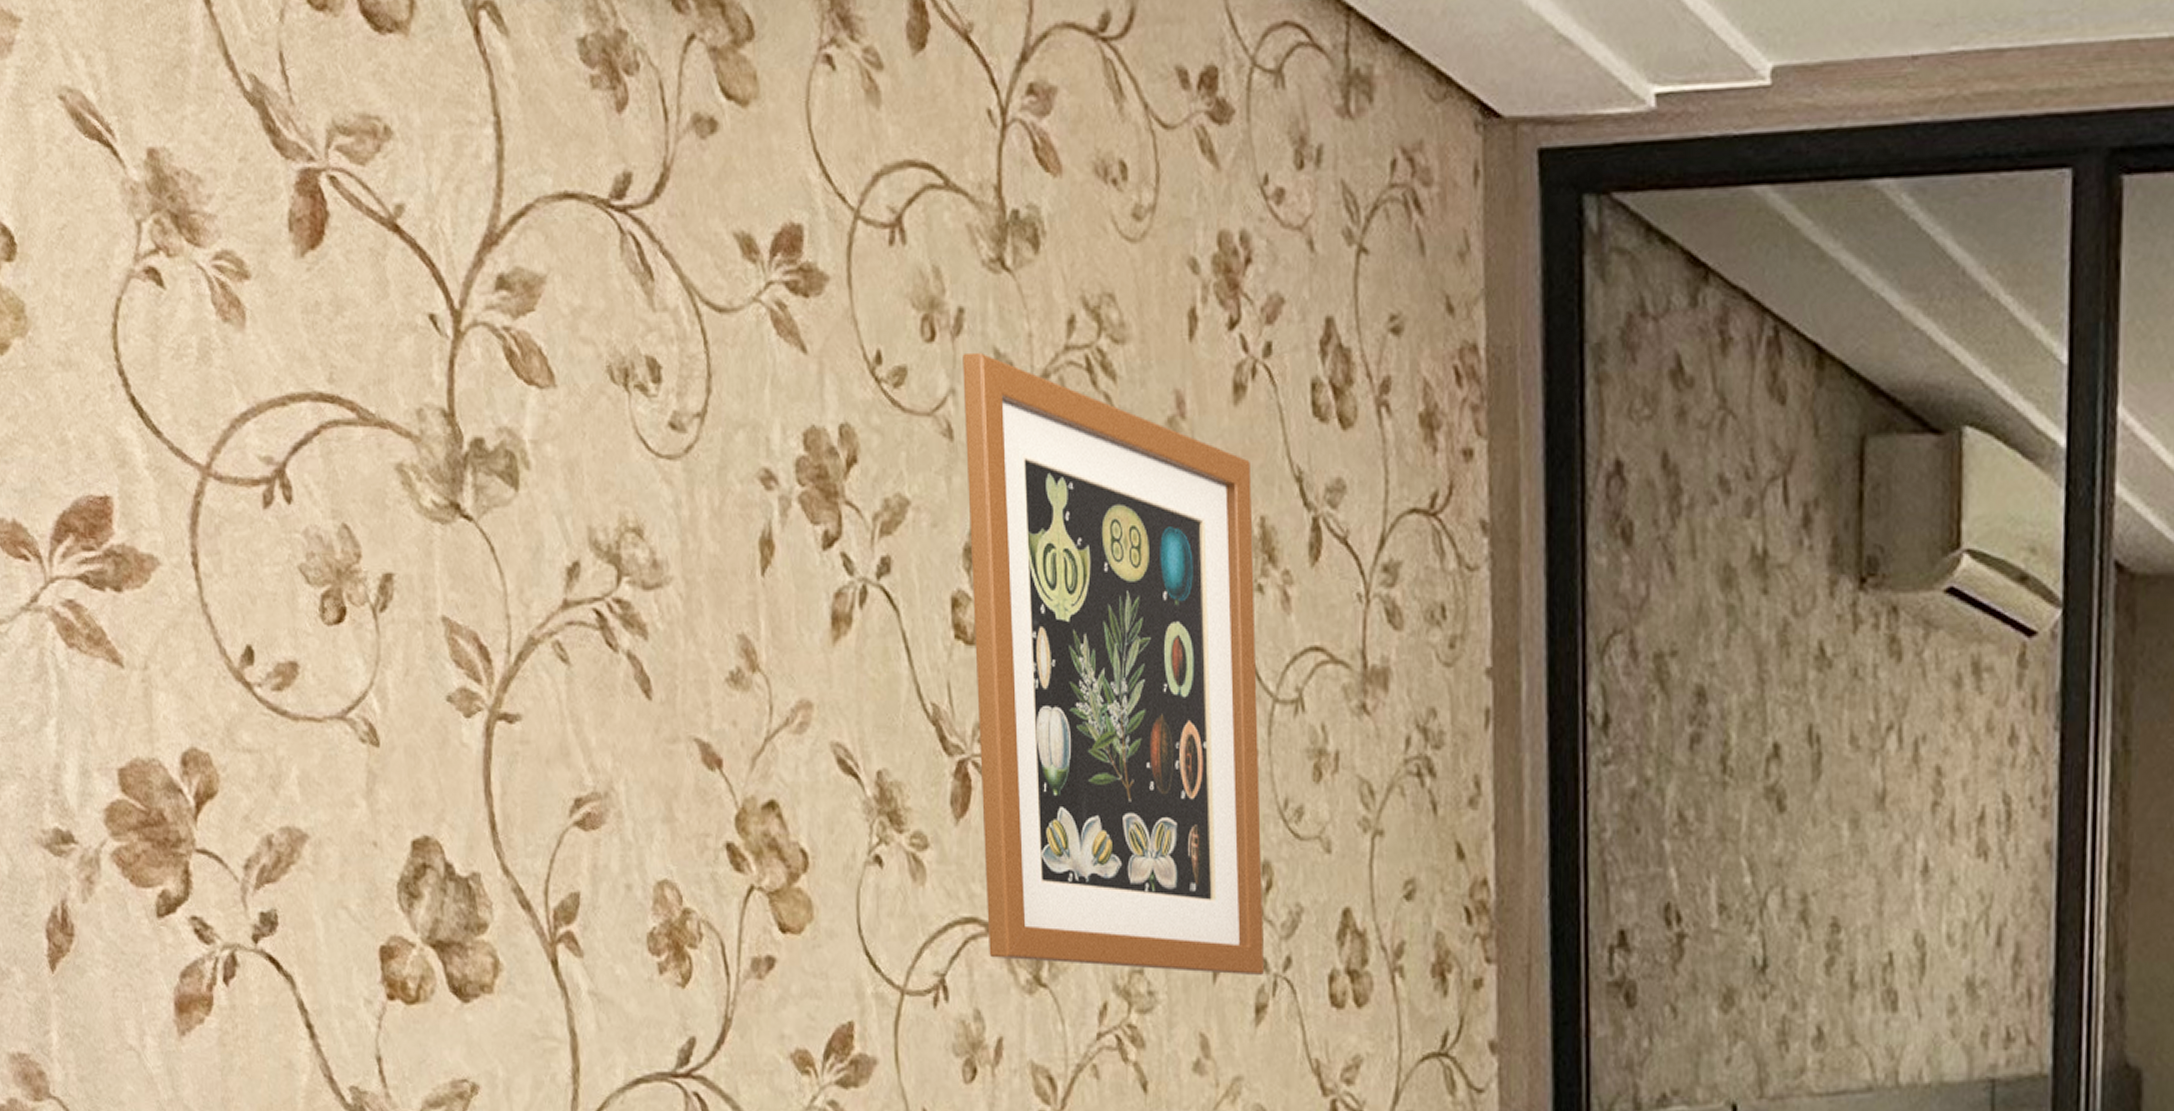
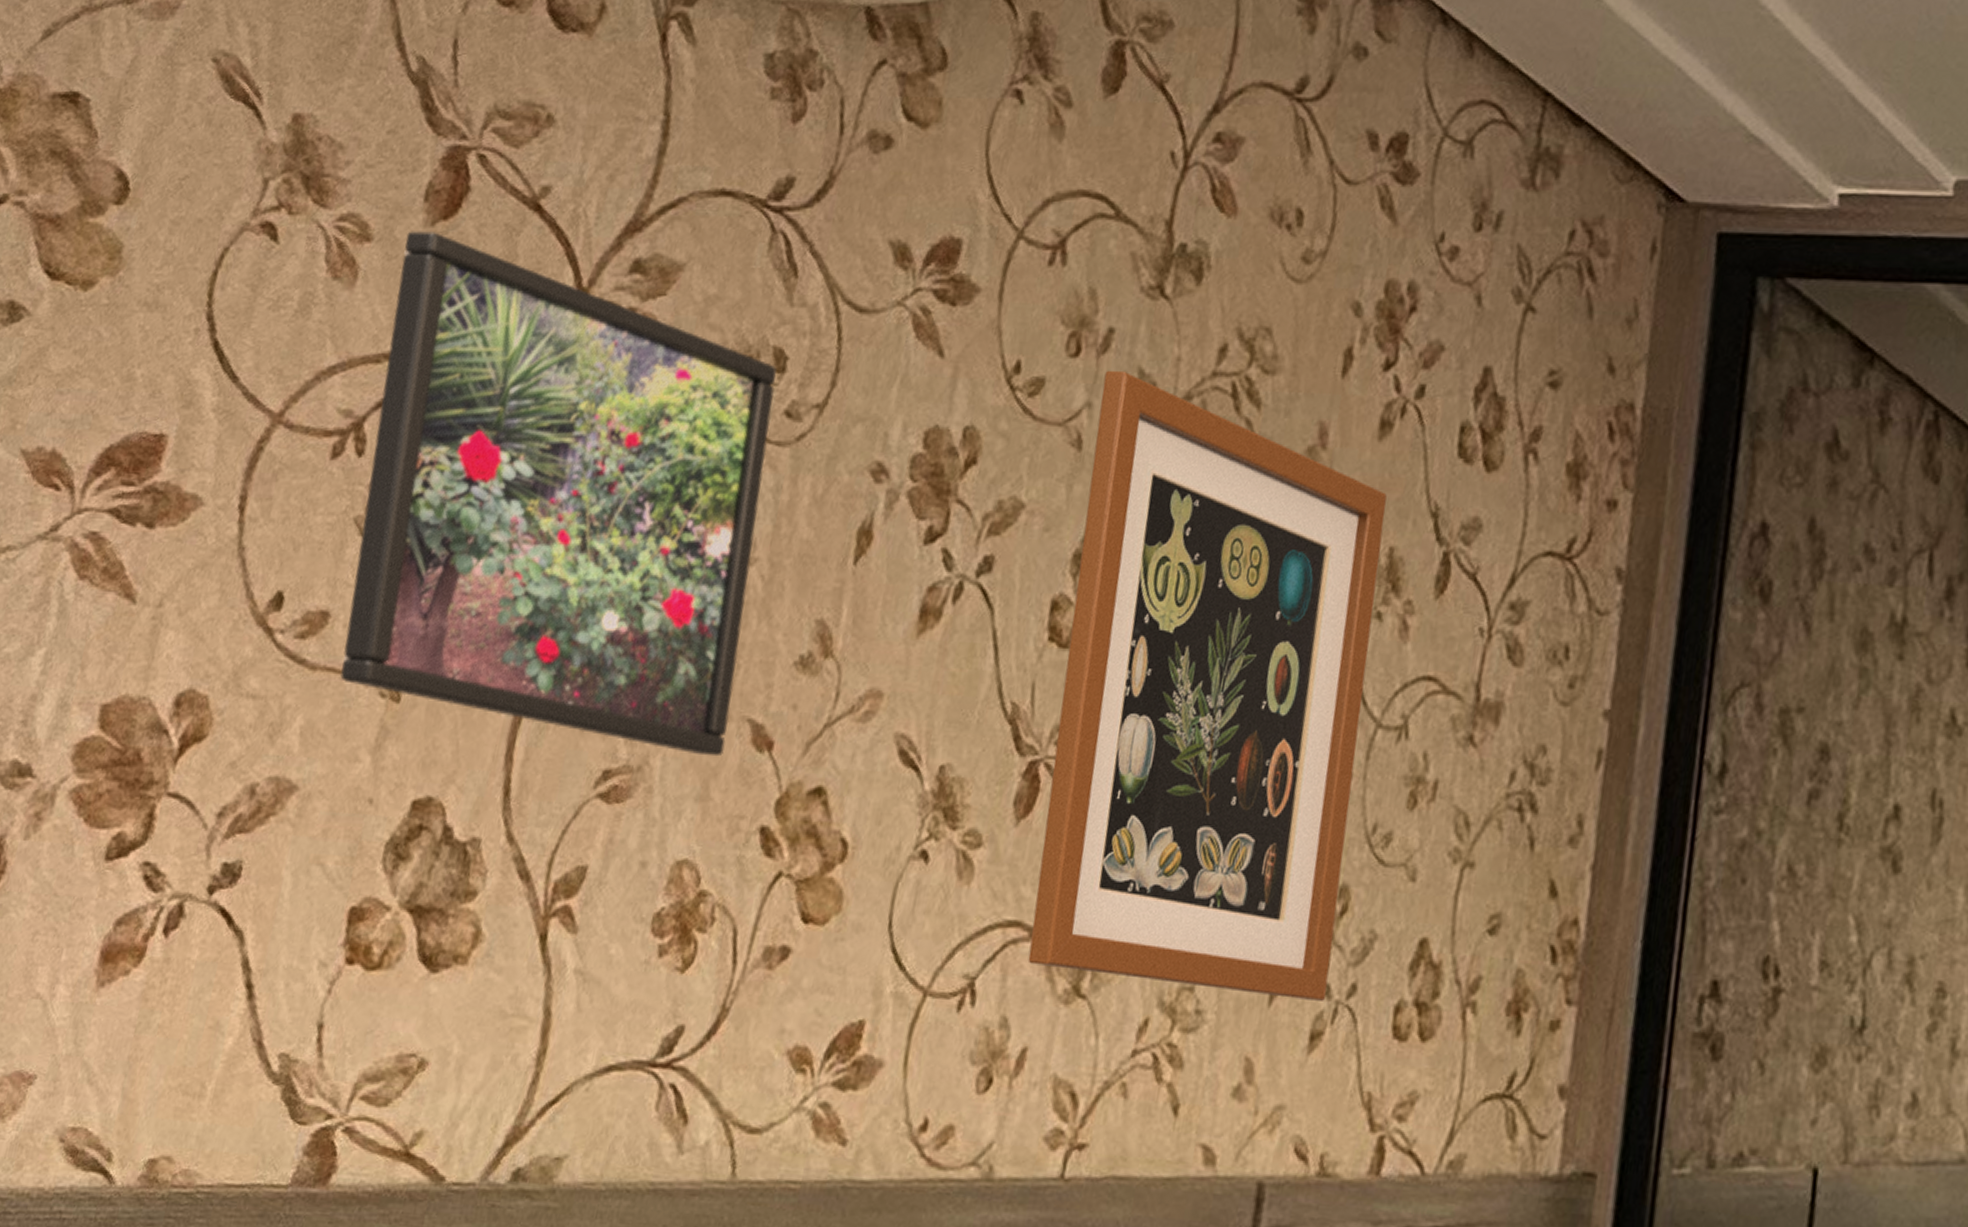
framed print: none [281,263,679,778] -> present [340,231,777,757]

